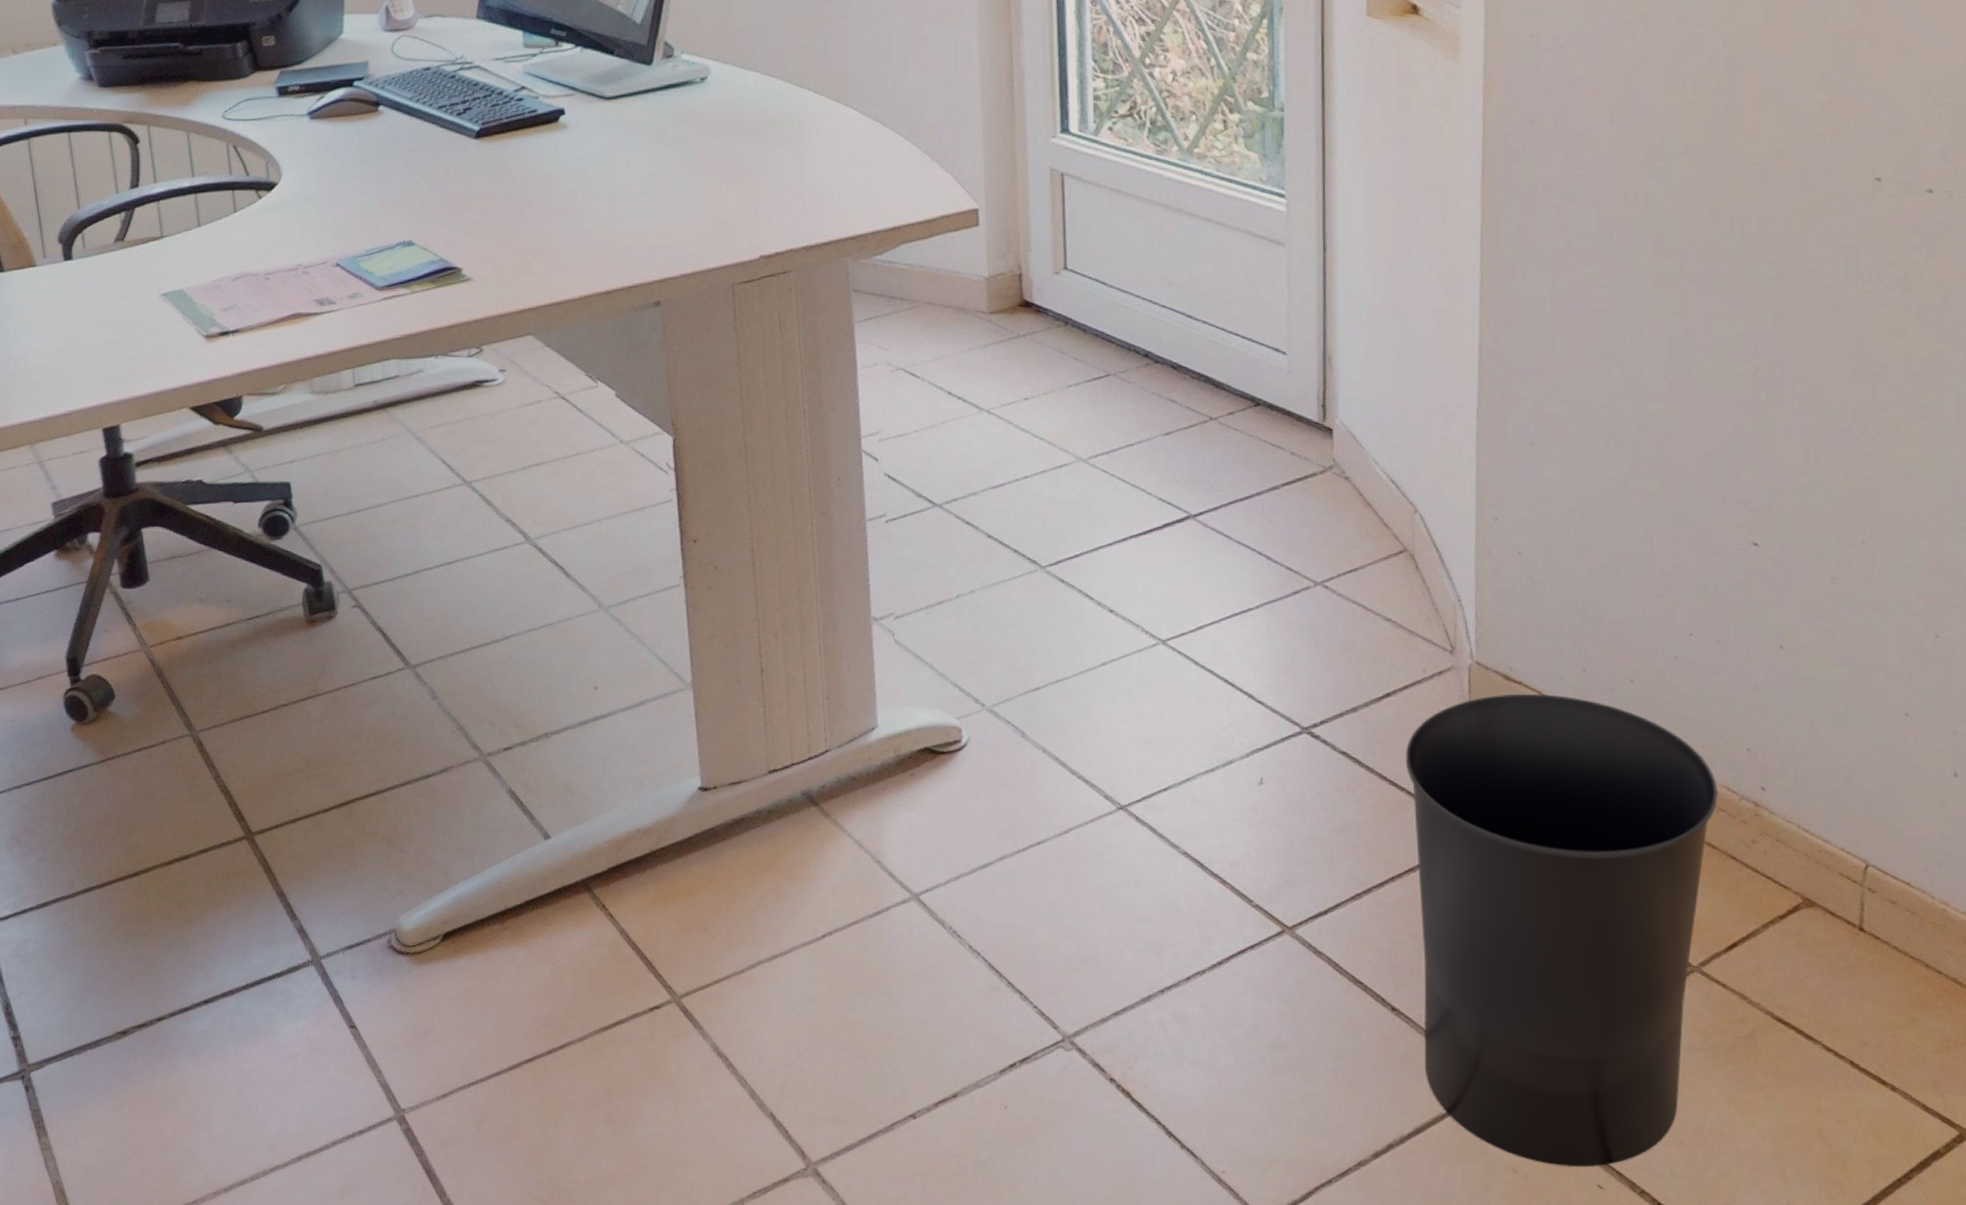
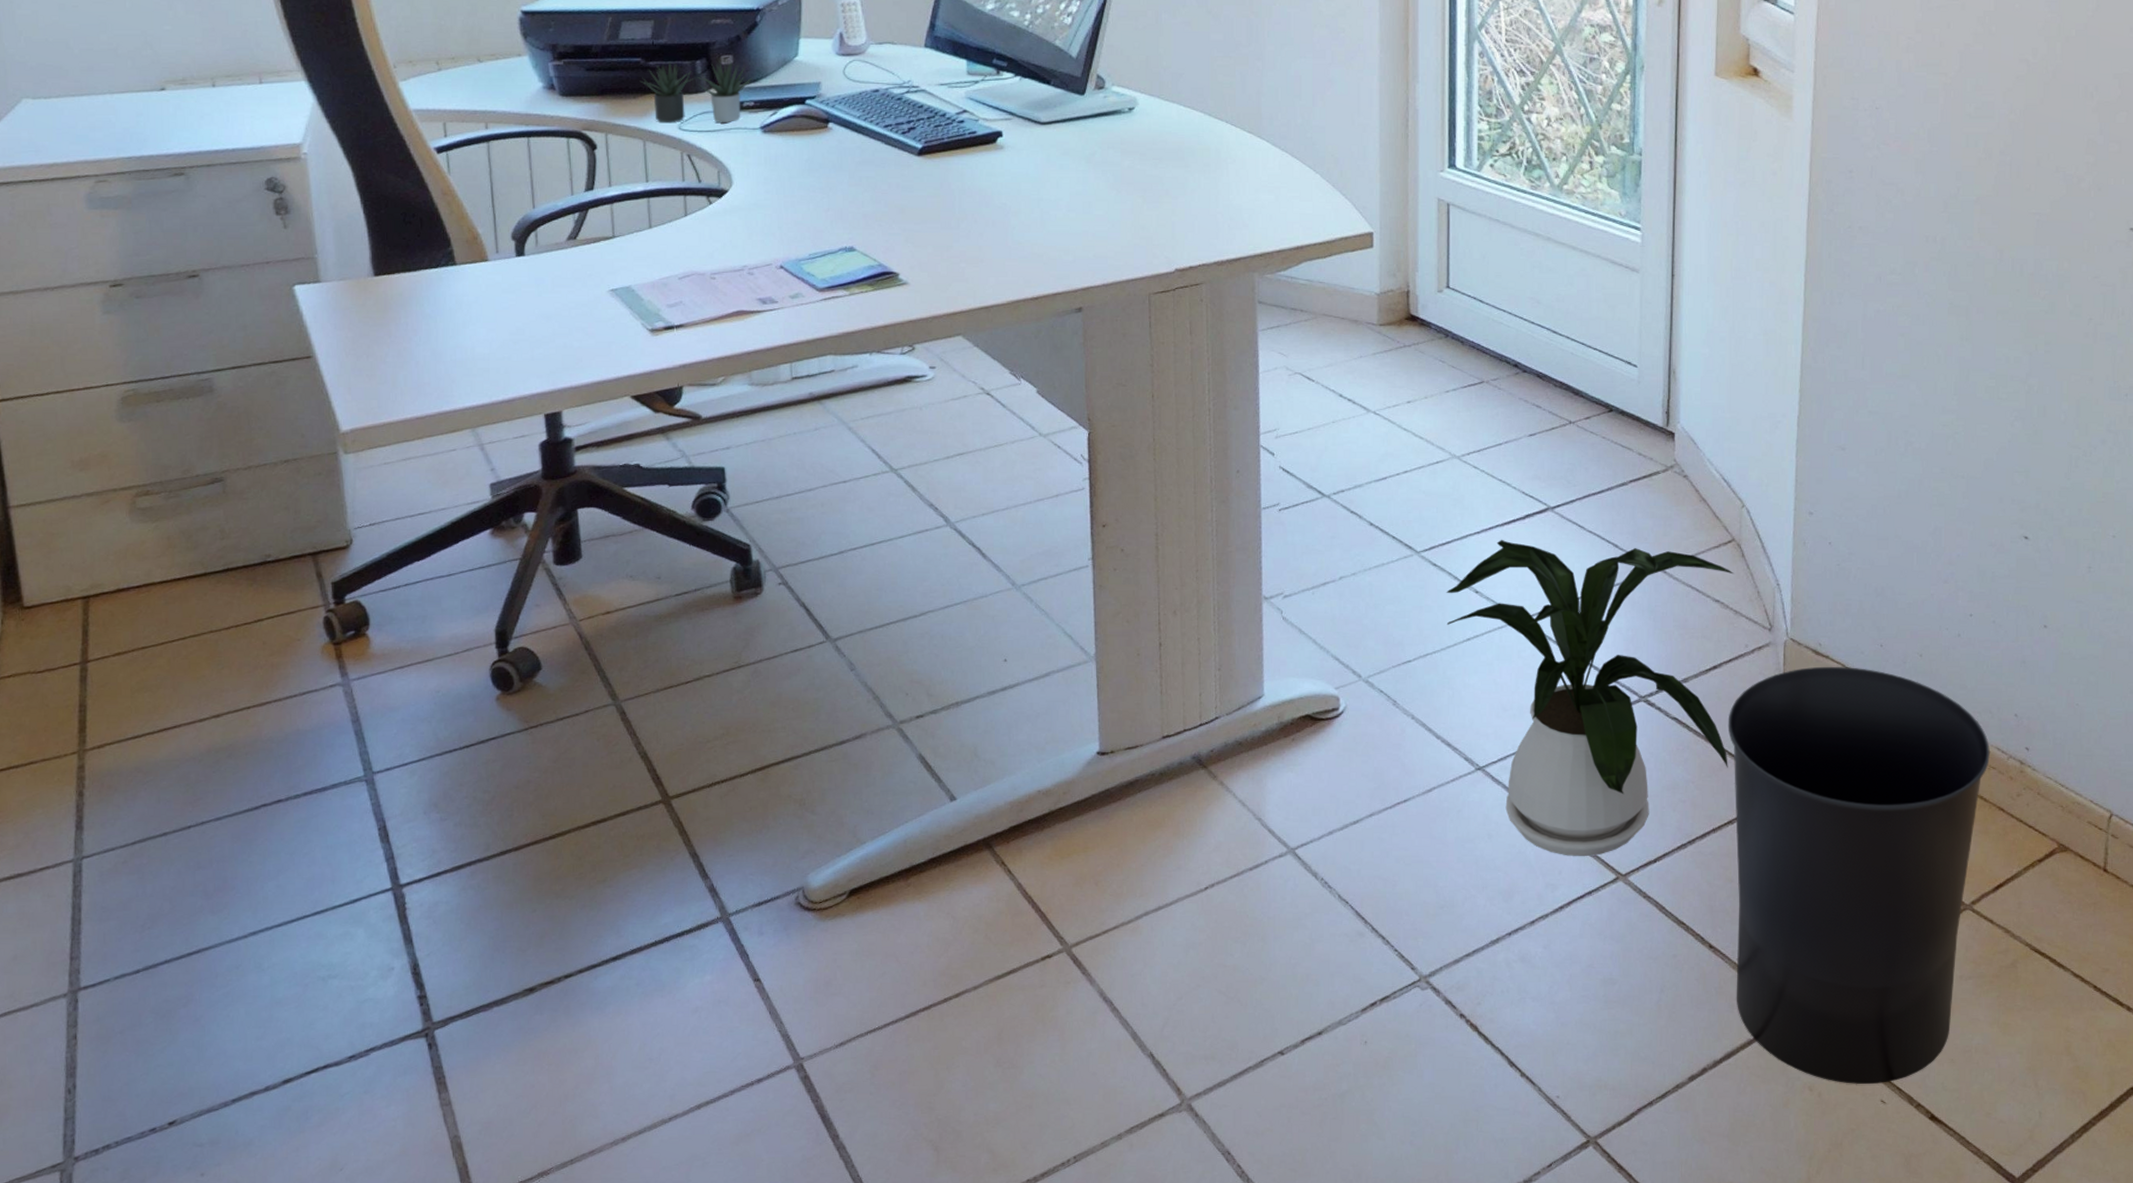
succulent plant: none [179,42,297,111] -> present [639,60,753,122]
house plant: none [1077,551,1407,907] -> present [1446,539,1734,857]

